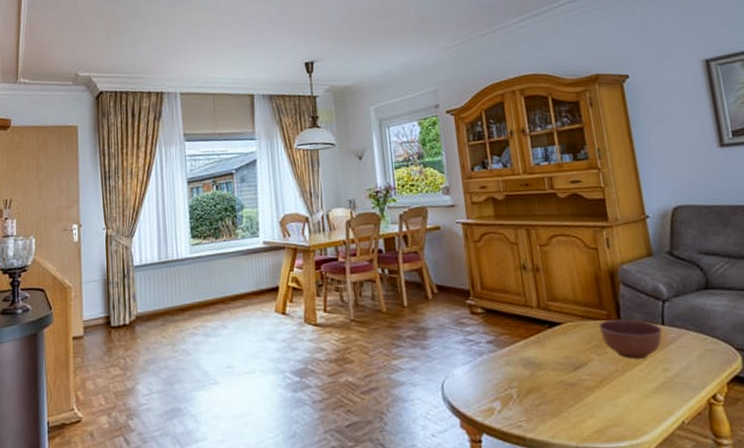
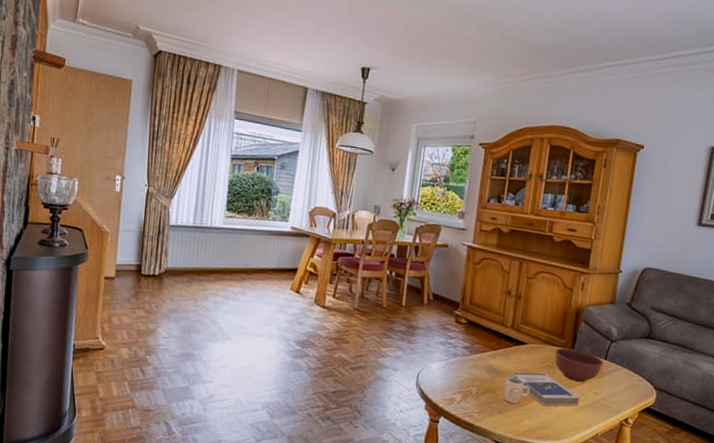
mug: none [548,366,583,402] -> present [503,376,531,404]
hardback book: none [554,356,649,398] -> present [512,372,581,406]

